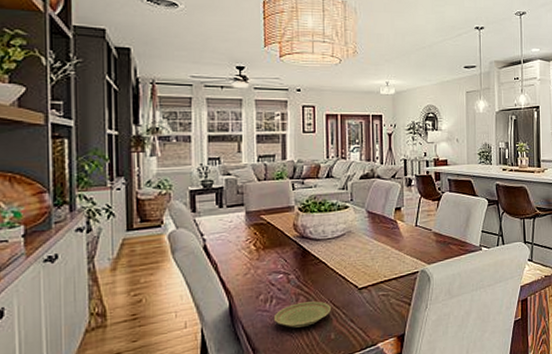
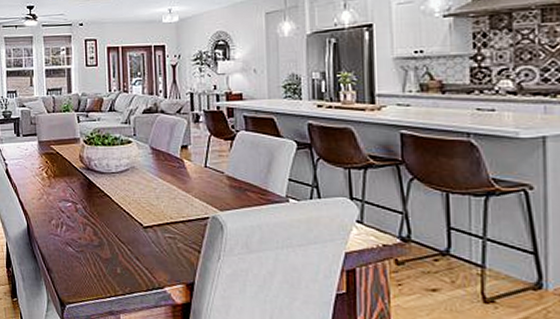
plate: present [273,301,331,328] -> none [64,232,116,257]

